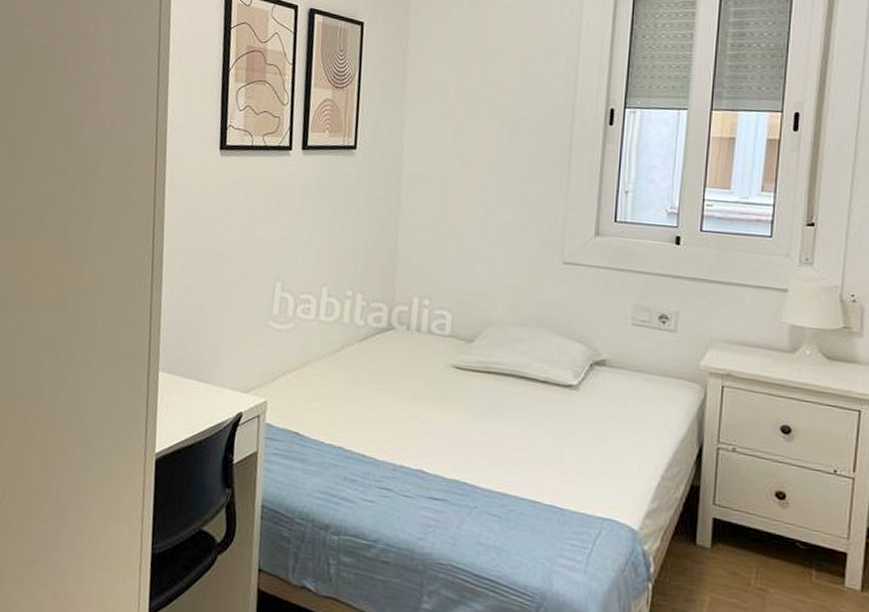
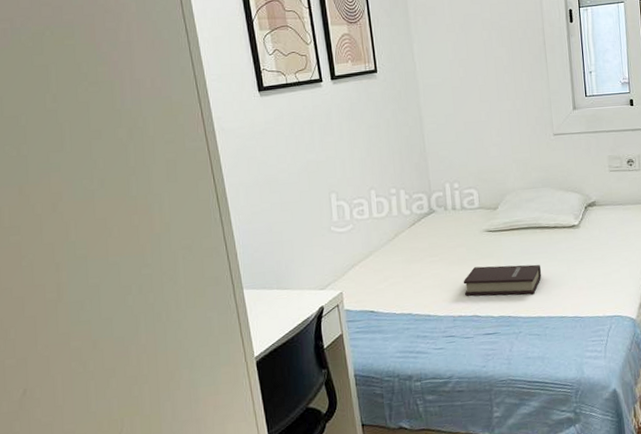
book: none [412,409,518,463] -> present [463,264,542,296]

